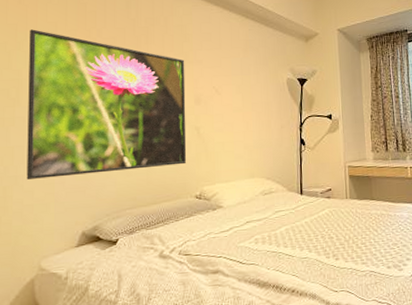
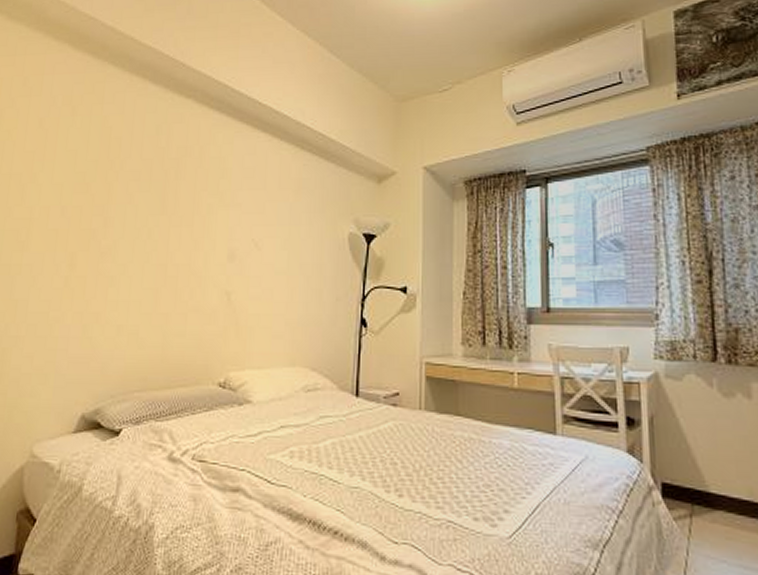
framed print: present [26,29,187,179] -> none [27,158,220,342]

